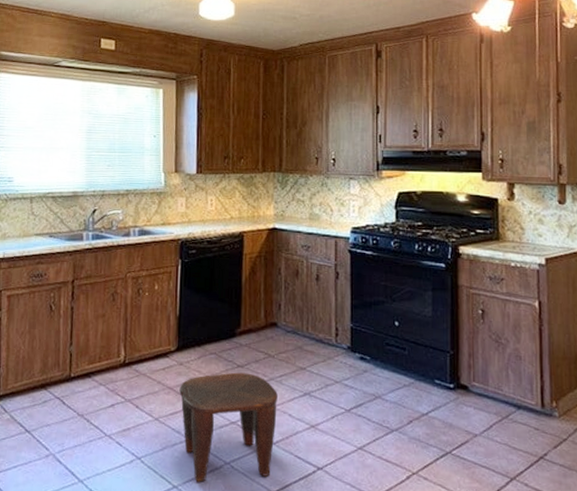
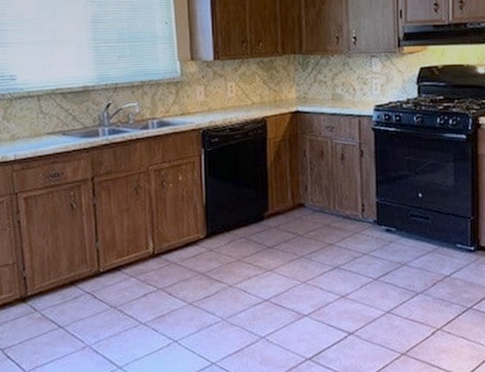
stool: present [179,372,278,482] -> none [211,253,308,357]

